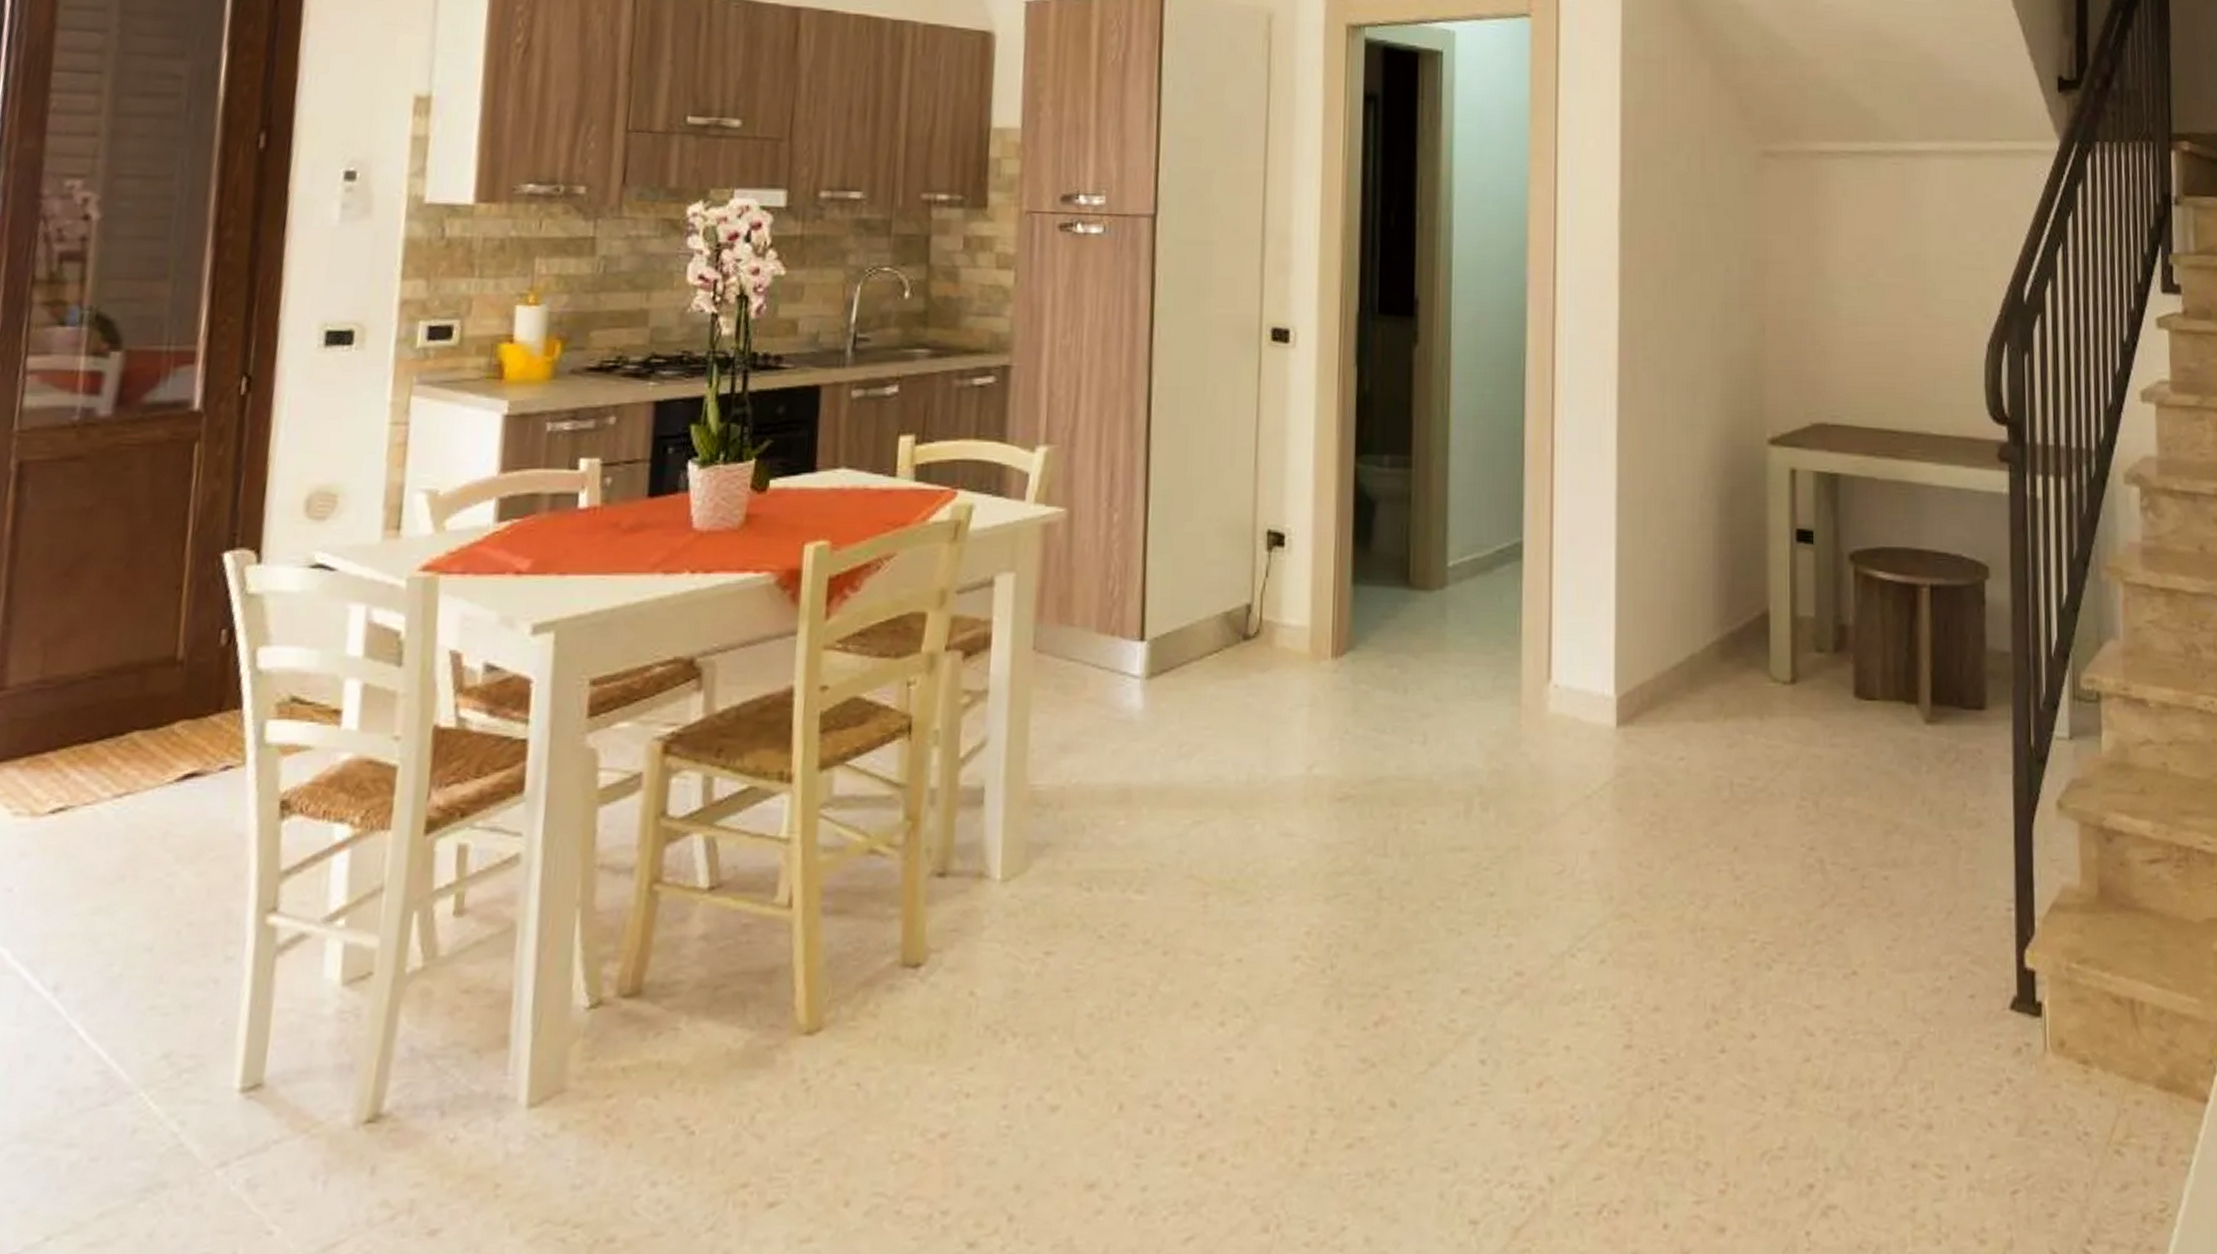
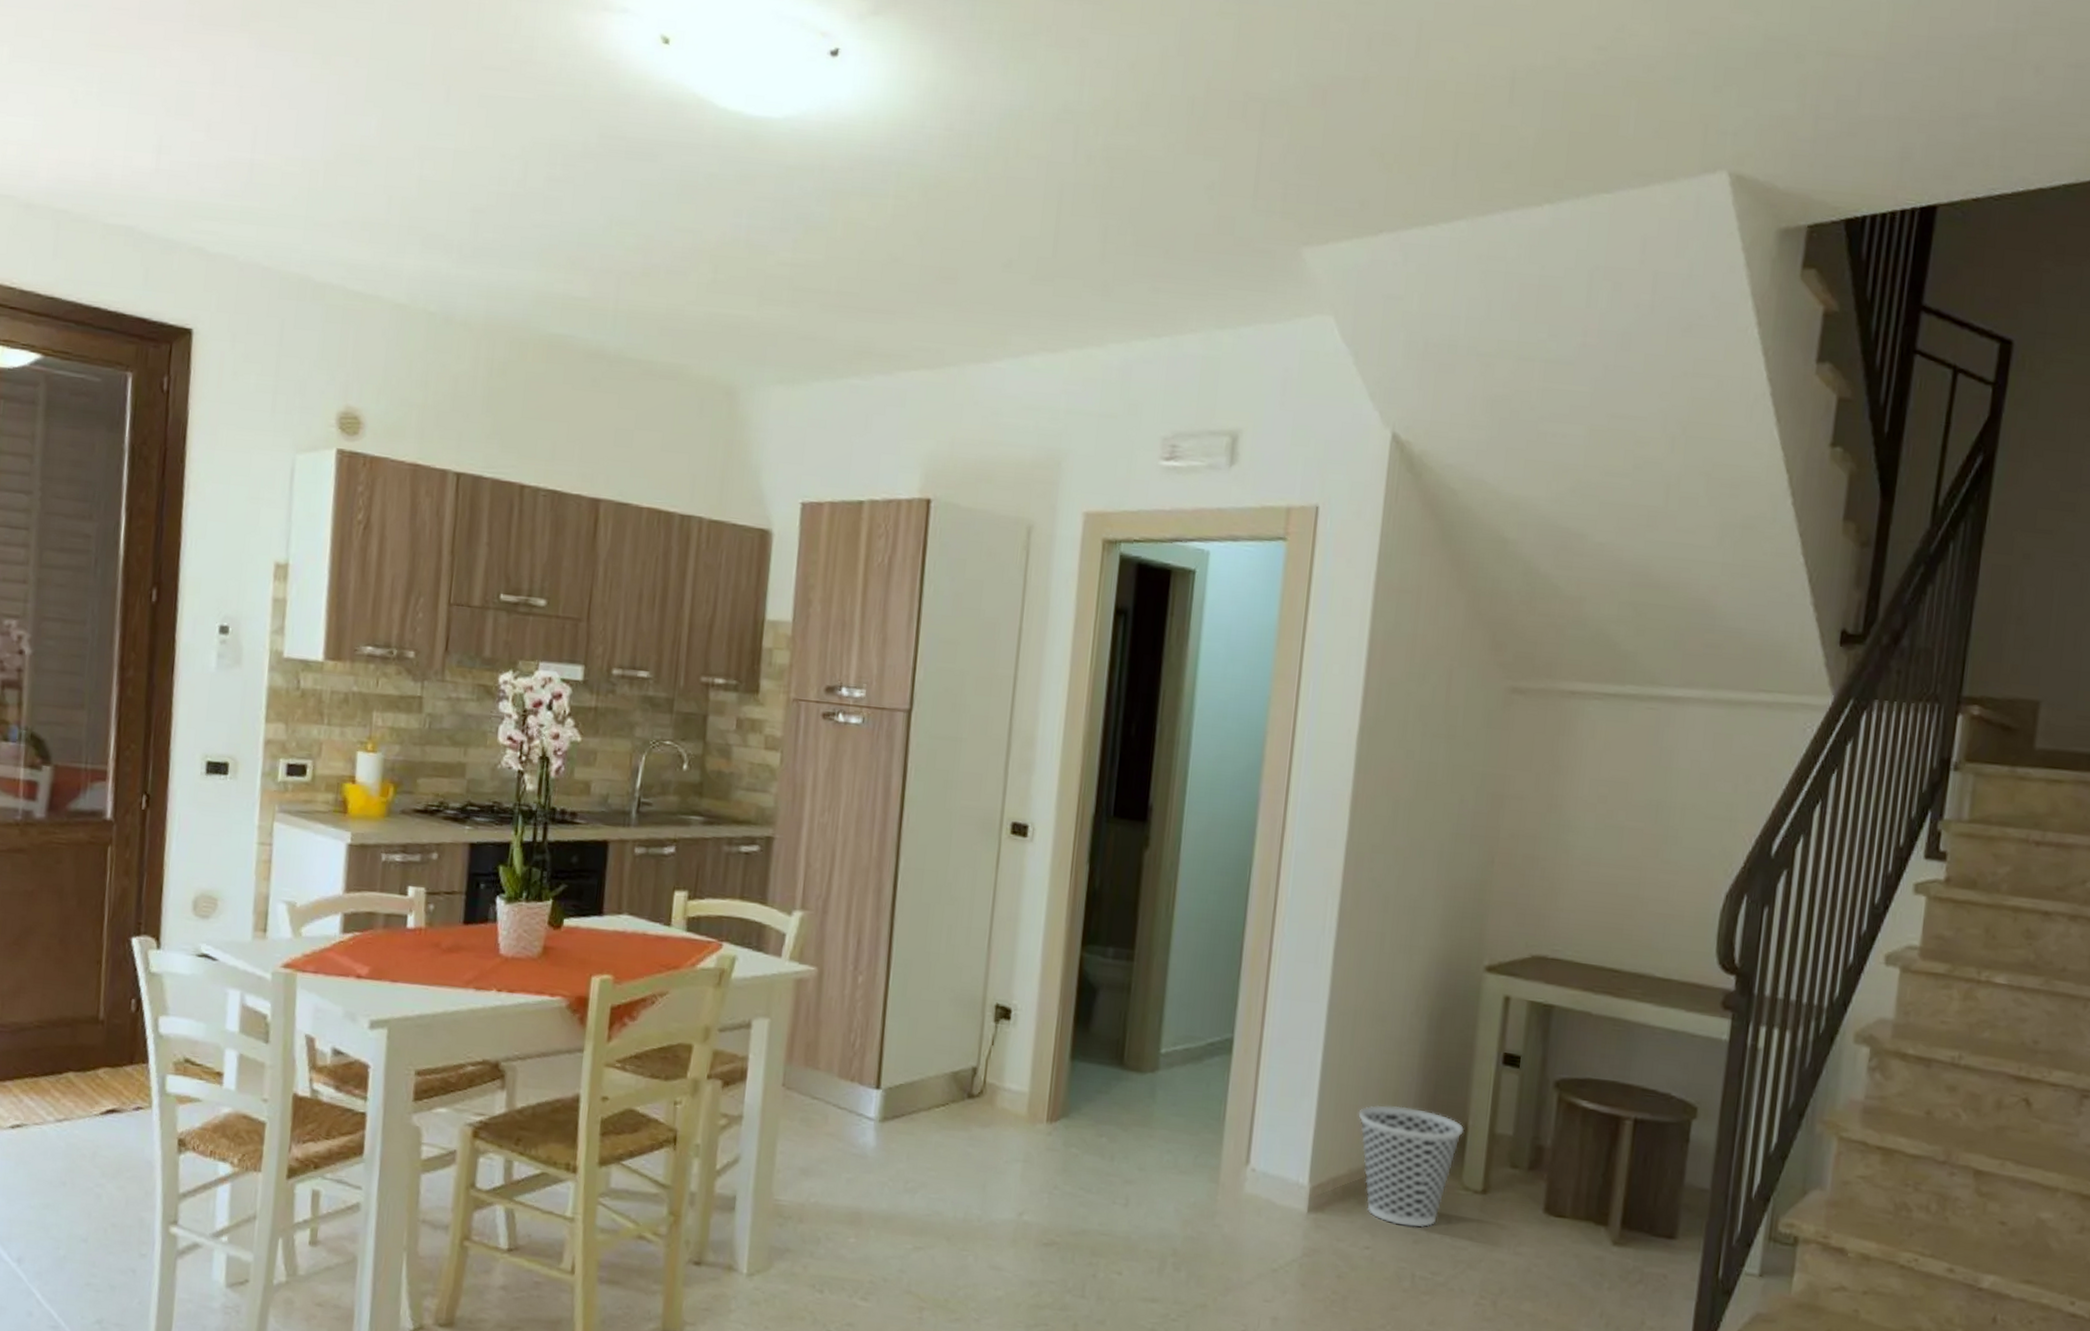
wastebasket: none [1658,598,1766,729] -> present [1358,1105,1464,1228]

